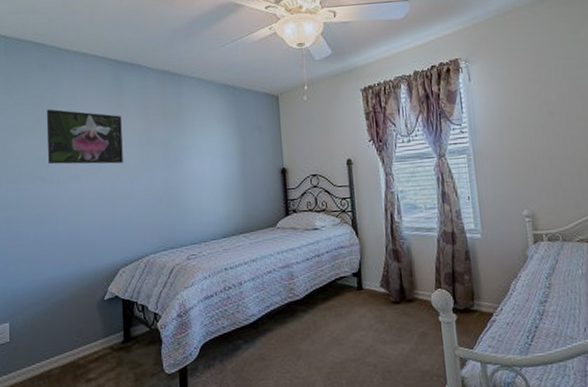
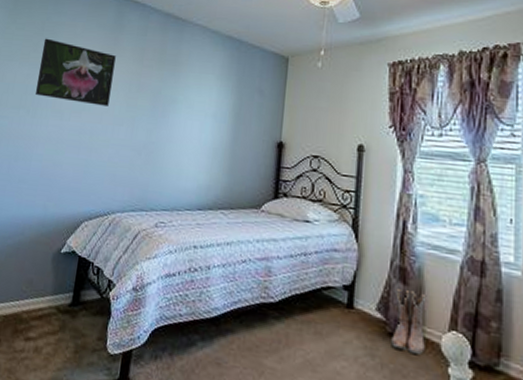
boots: none [393,266,420,312] -> present [391,289,427,355]

